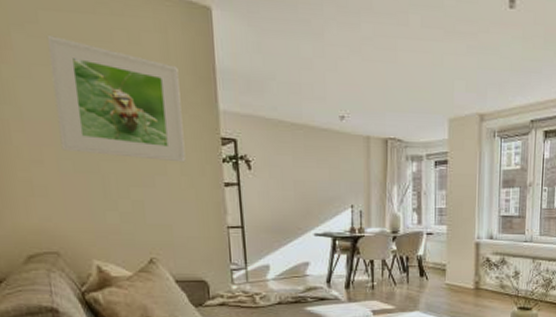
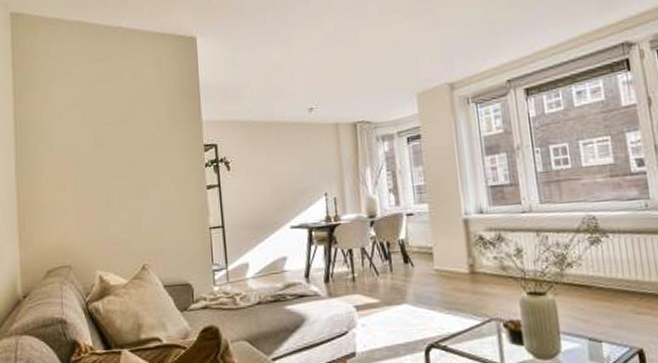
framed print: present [46,36,186,163] -> none [75,83,175,175]

